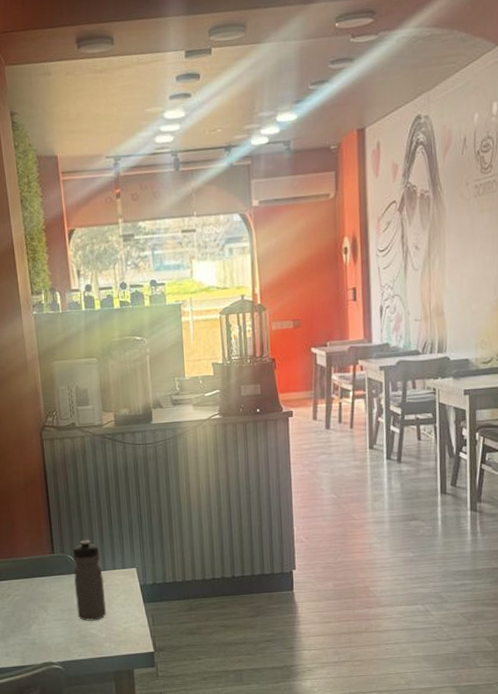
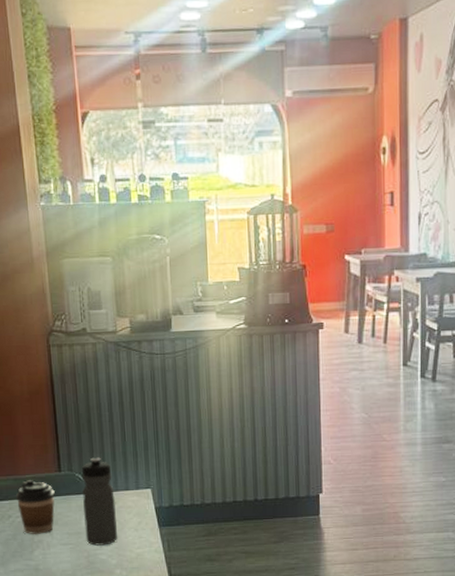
coffee cup: none [14,562,49,612] -> present [15,480,55,535]

